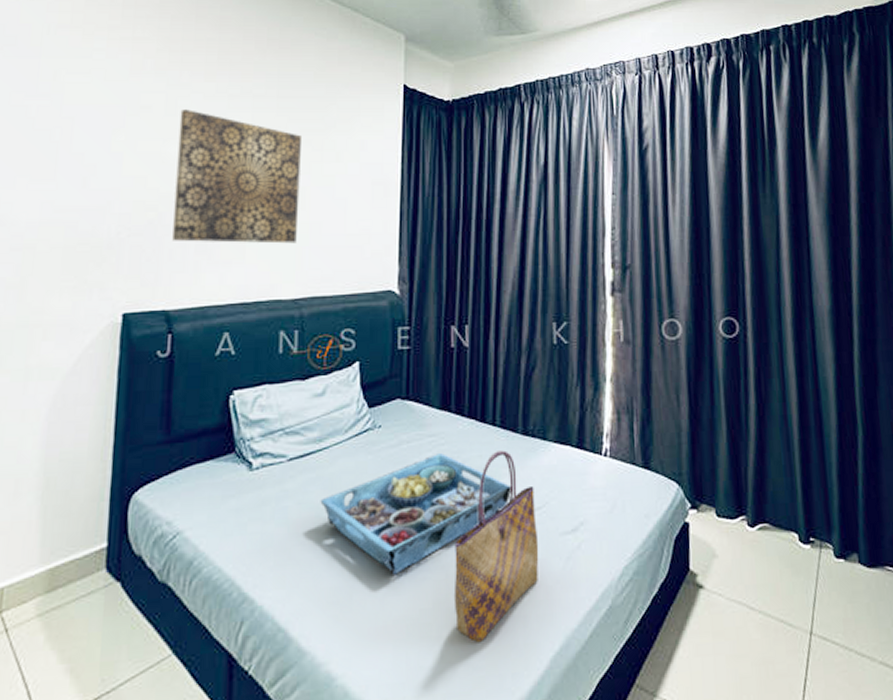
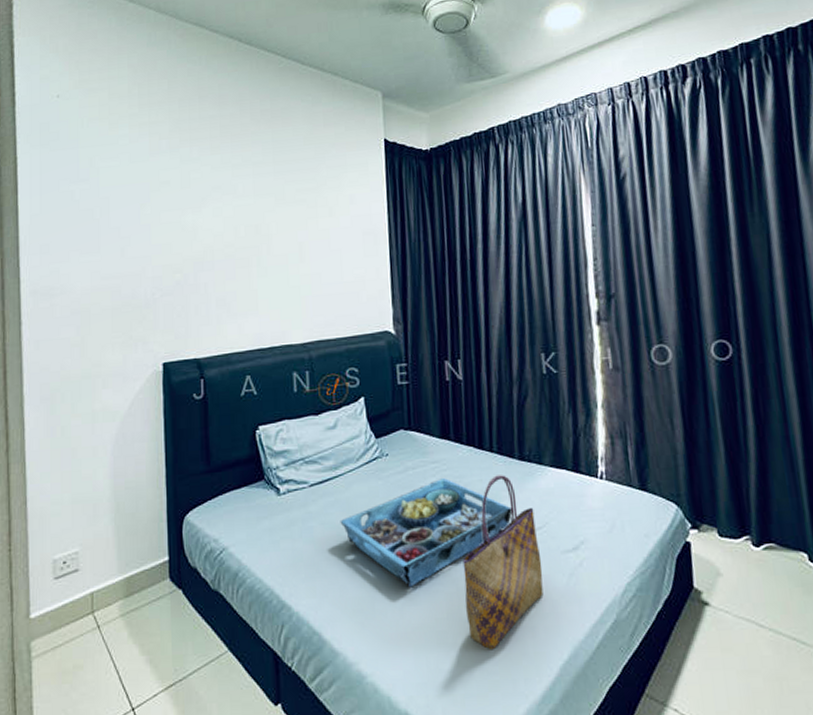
wall art: present [172,109,301,244] -> none [193,181,301,298]

